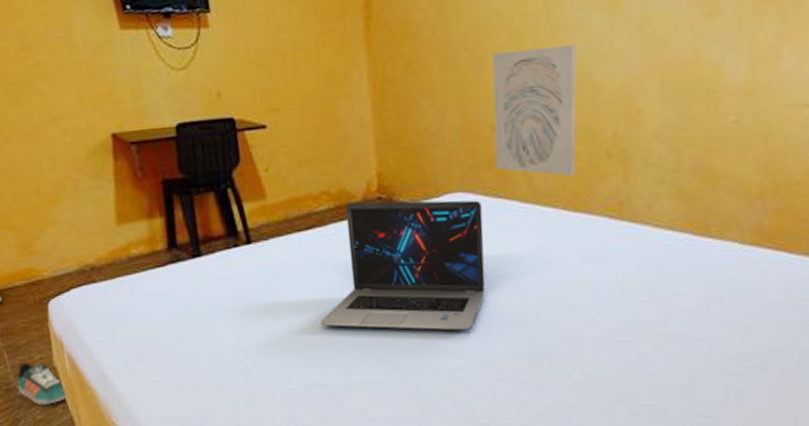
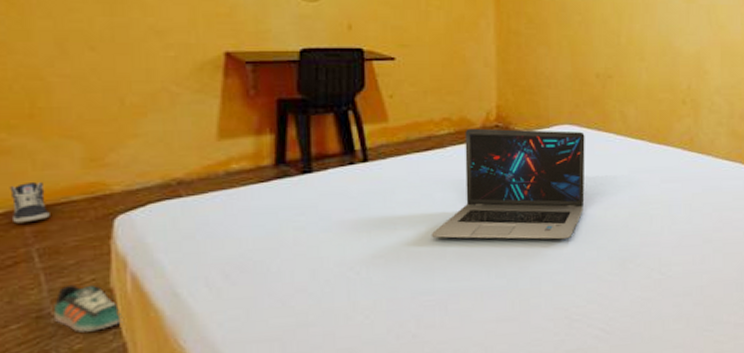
wall art: present [492,44,576,176] -> none [598,19,662,117]

